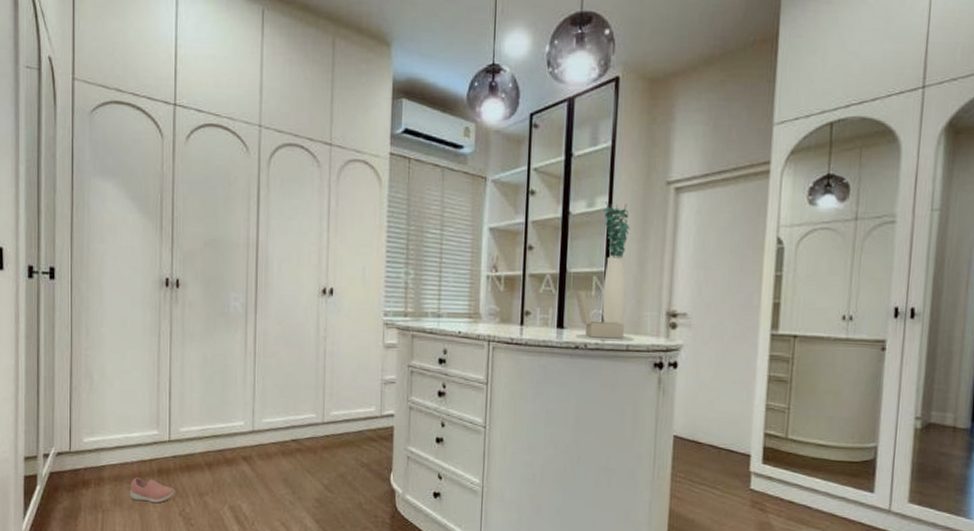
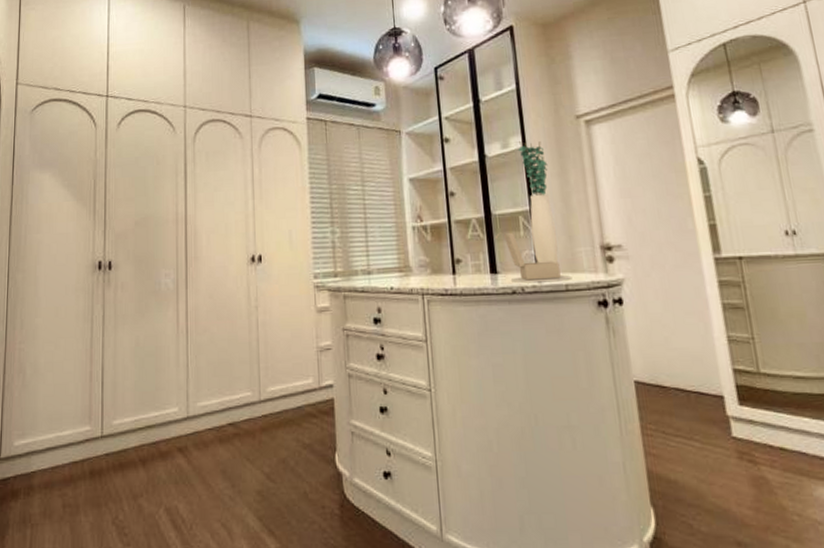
shoe: present [129,477,175,503] -> none [60,482,108,512]

